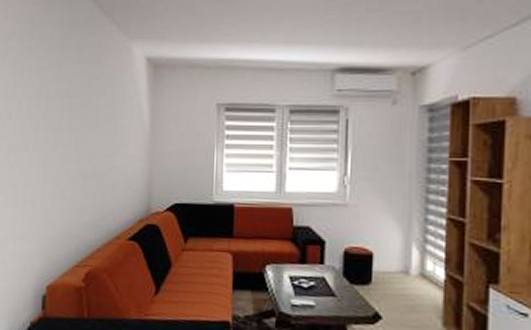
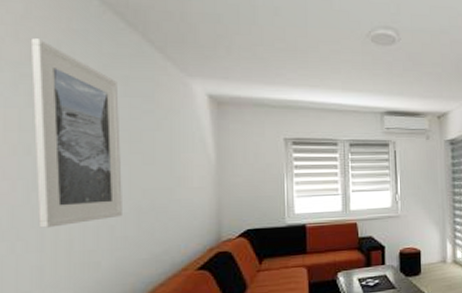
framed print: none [14,14,74,185] -> present [30,38,122,228]

